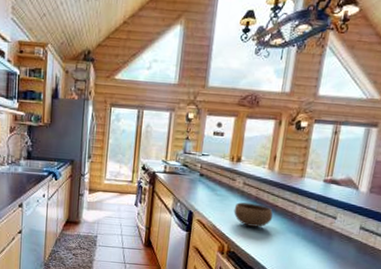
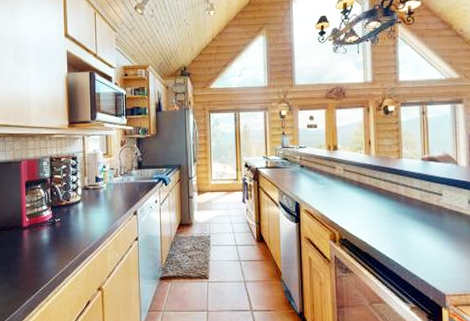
bowl: present [234,202,273,227] -> none [339,189,379,212]

